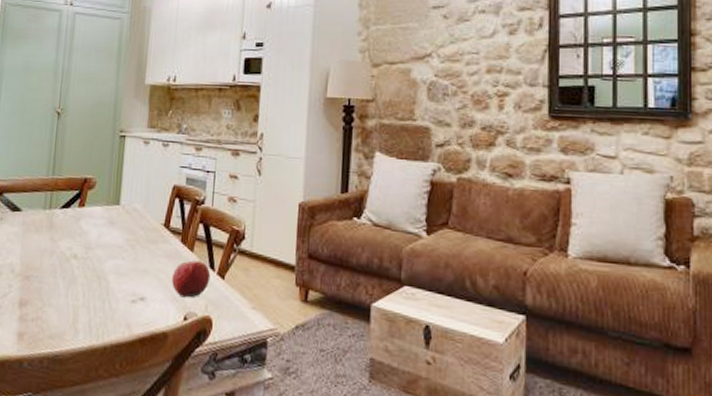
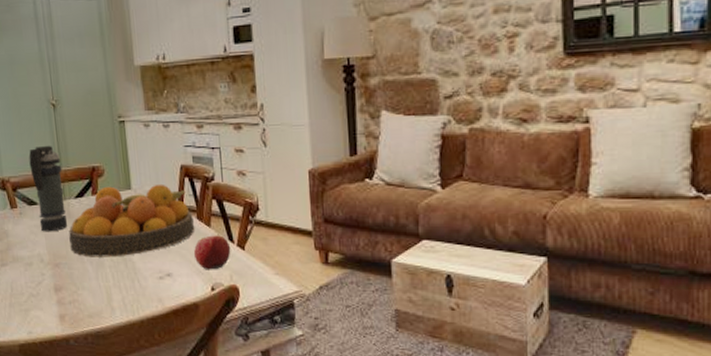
smoke grenade: none [18,152,54,241] -> present [28,145,68,232]
fruit bowl: none [45,199,178,275] -> present [69,184,195,257]

